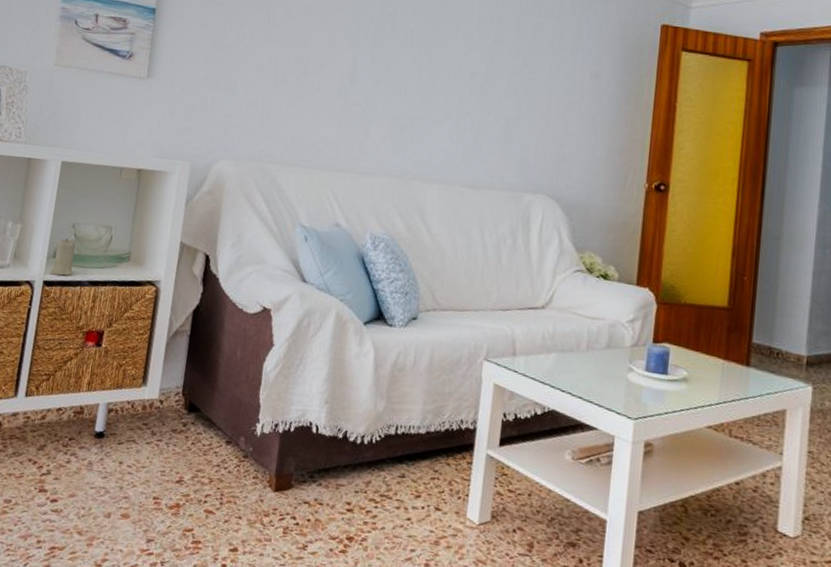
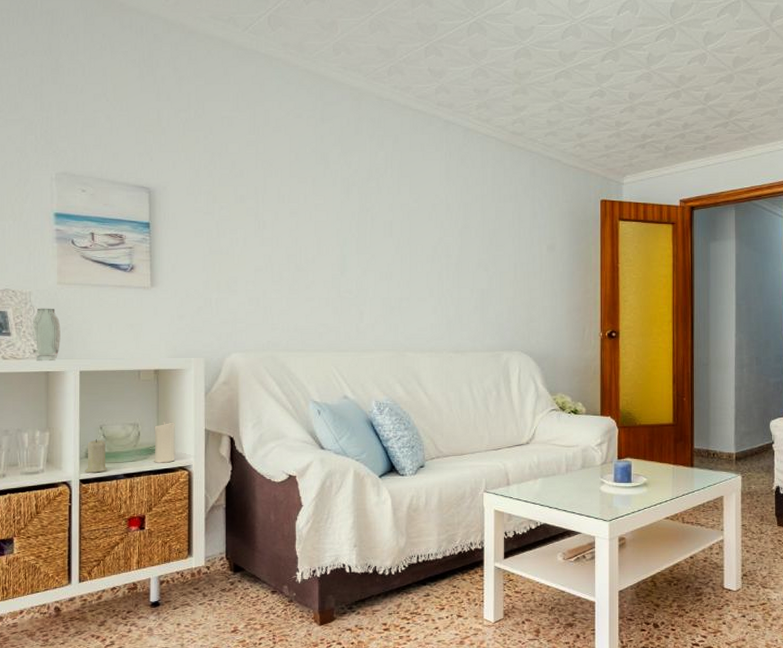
vase: none [18,89,51,148] -> present [30,308,61,362]
candle: none [122,227,150,275] -> present [154,421,176,463]

